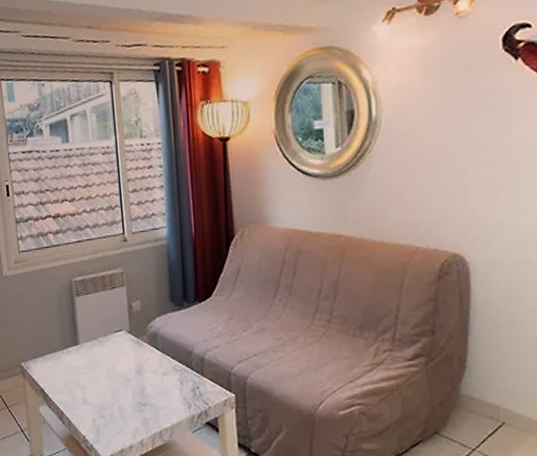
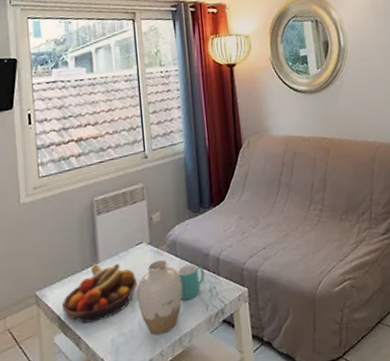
fruit bowl: none [45,344,117,400] -> present [61,263,137,323]
vase: none [116,350,164,424] -> present [136,259,183,335]
mug: none [158,360,188,396] -> present [177,264,205,301]

